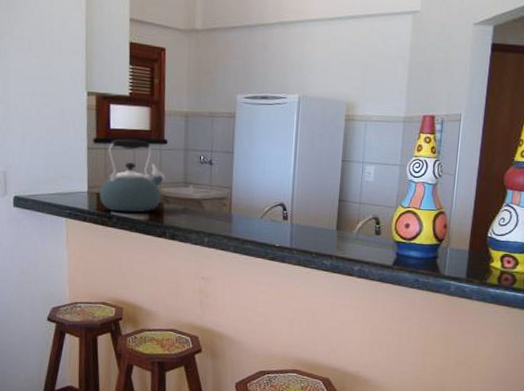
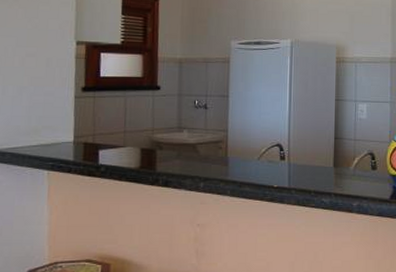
kettle: present [99,139,166,213] -> none [86,86,159,161]

